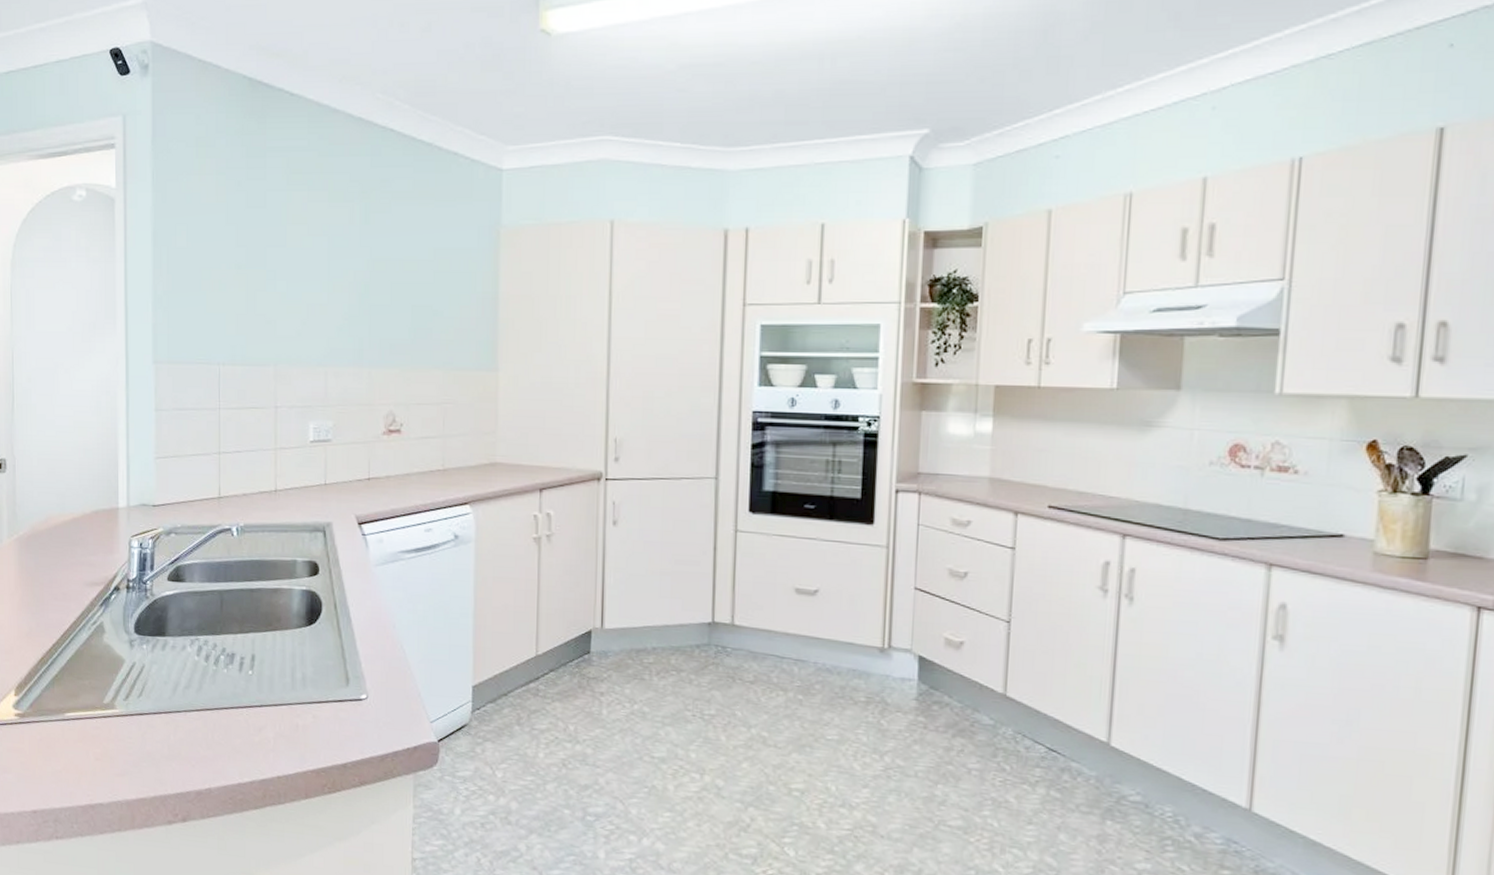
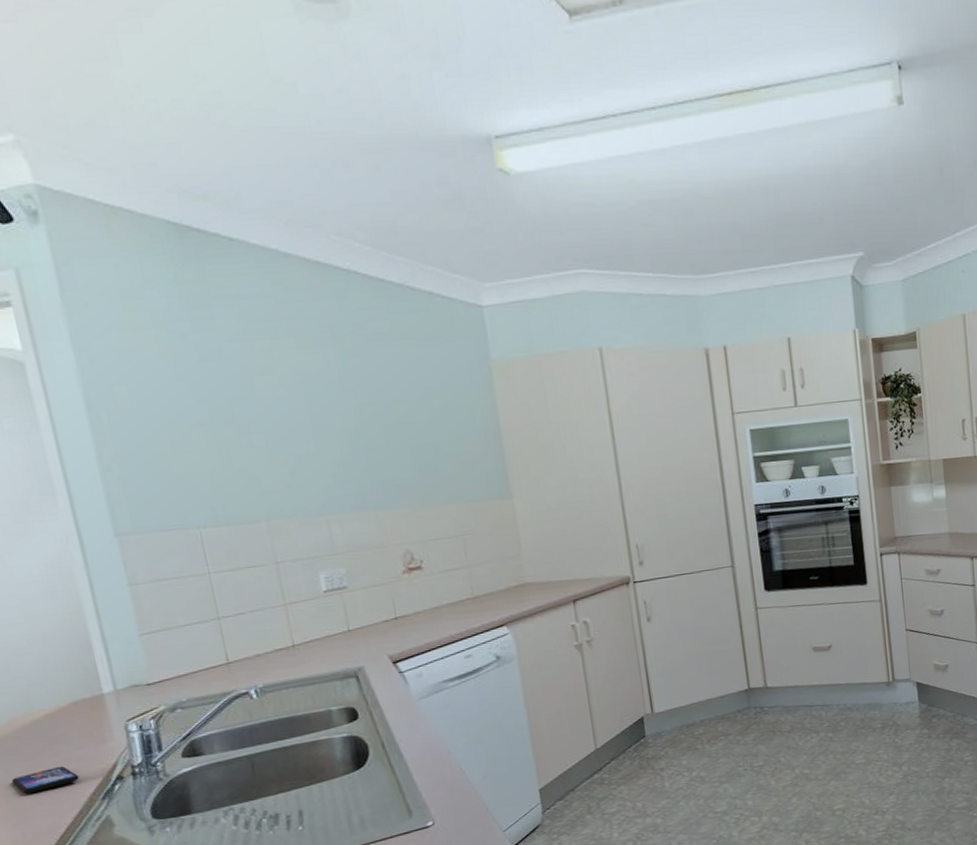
smartphone: none [38,567,87,588] -> present [11,766,80,794]

